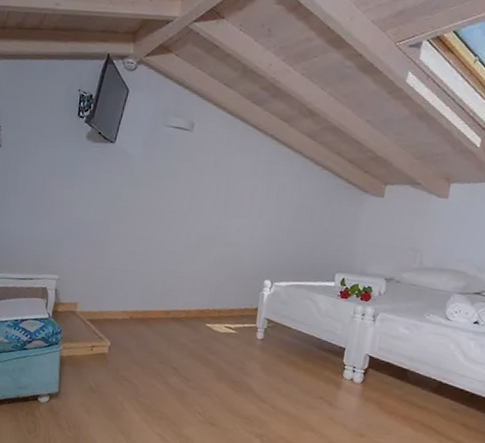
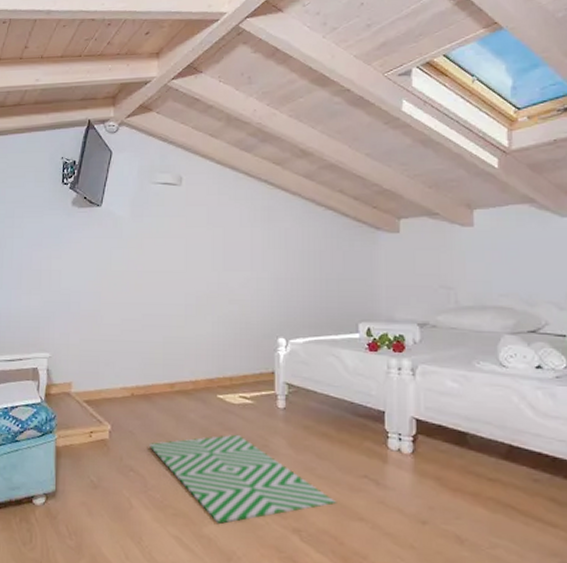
rug: none [143,357,295,427] -> present [149,434,337,524]

